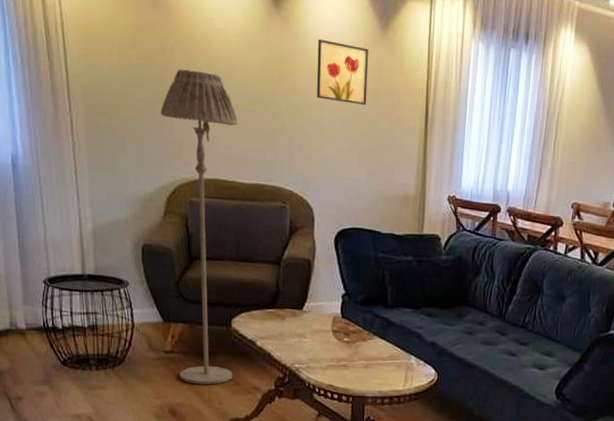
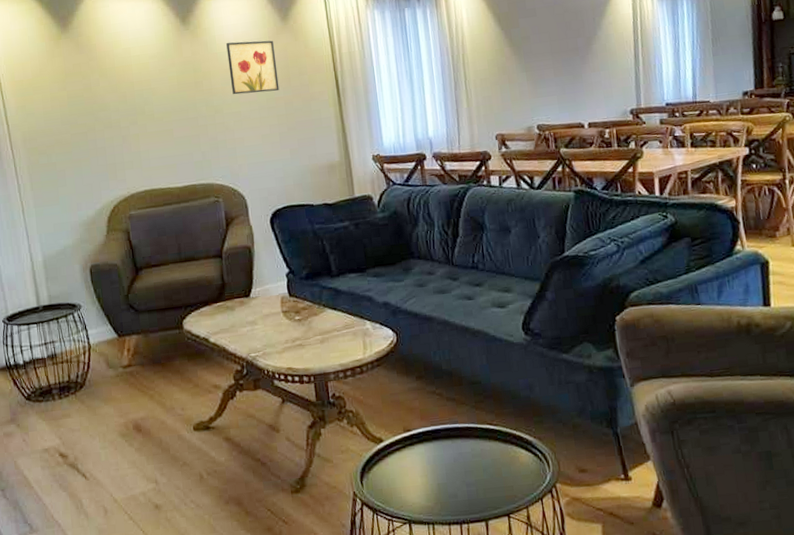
floor lamp: present [161,69,238,385] -> none [93,95,192,395]

